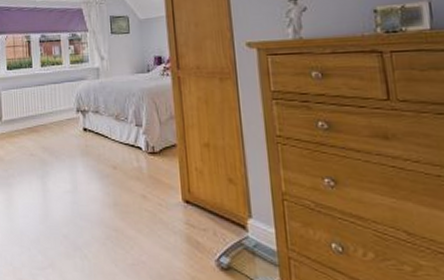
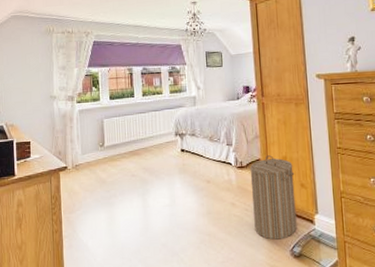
laundry hamper: none [163,141,225,245] -> present [249,155,297,240]

